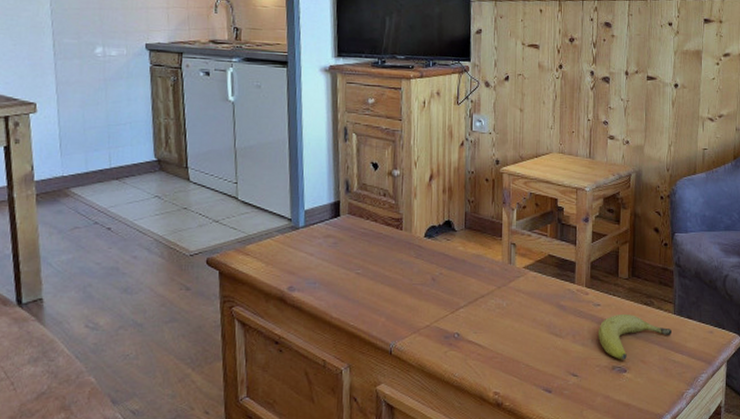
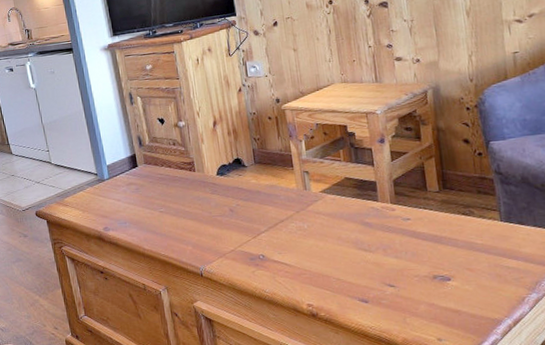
fruit: present [597,315,671,360] -> none [411,225,500,269]

